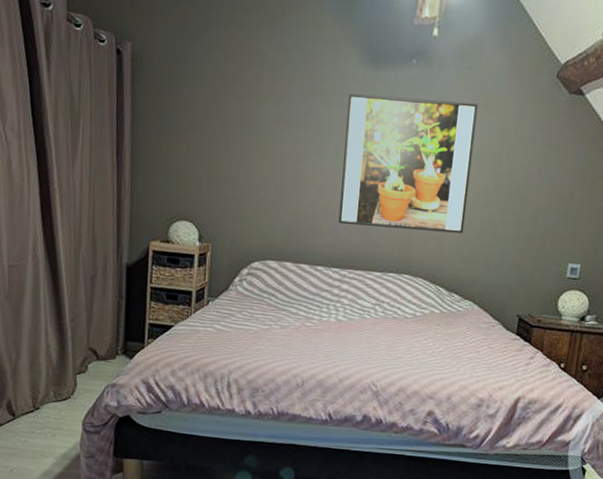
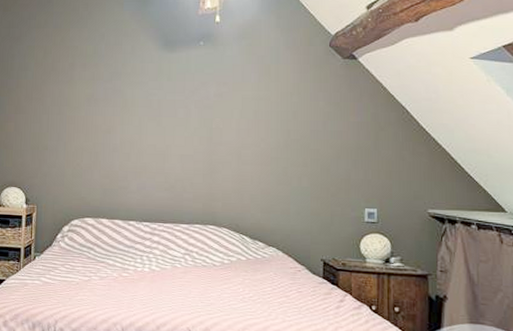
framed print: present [338,94,478,234] -> none [146,73,261,186]

